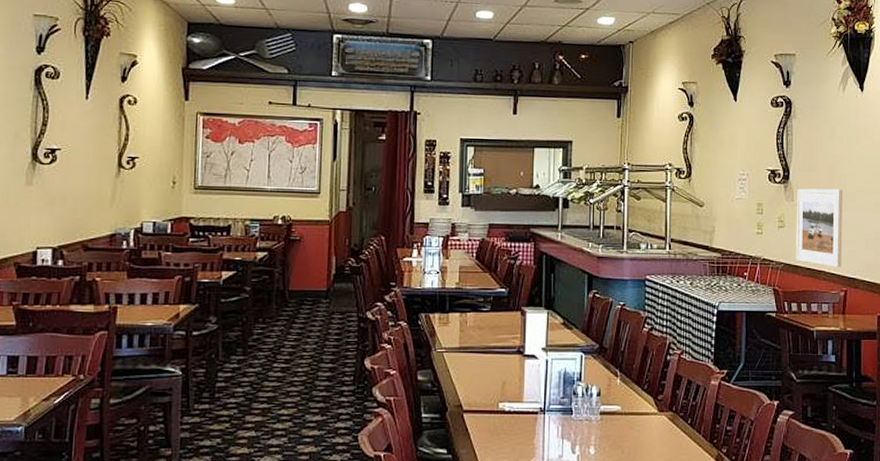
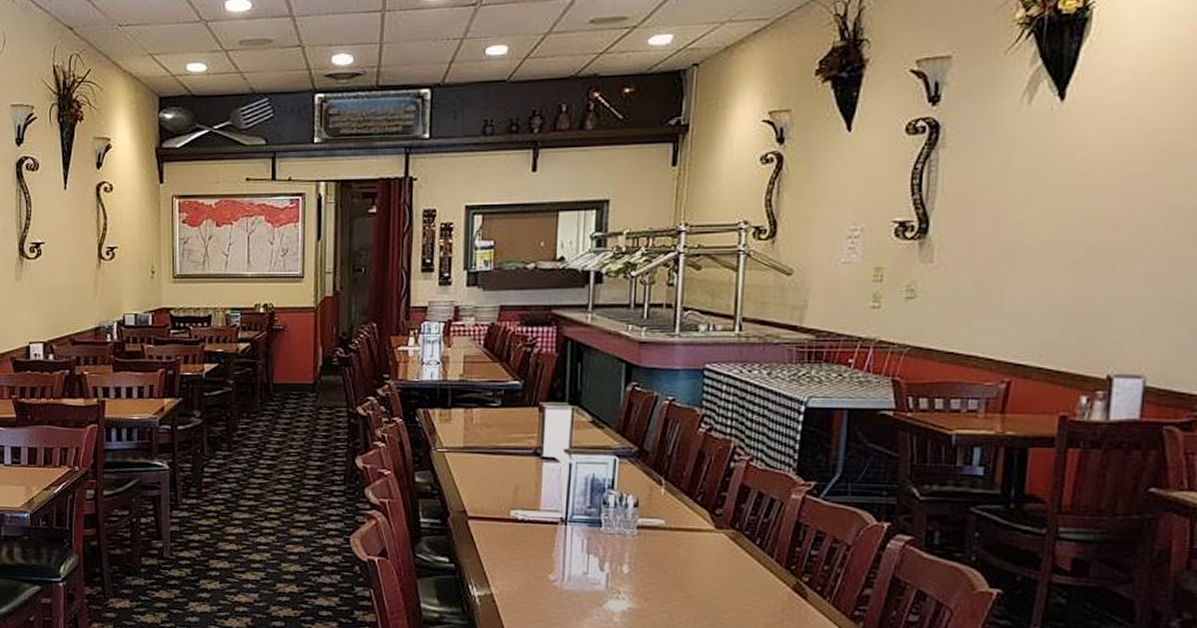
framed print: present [796,188,843,268] -> none [931,242,1015,351]

